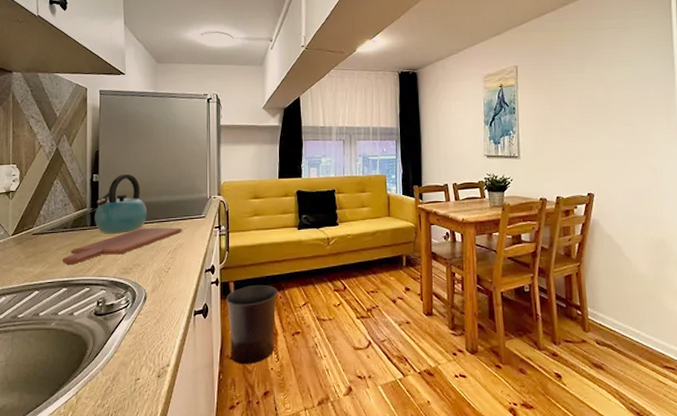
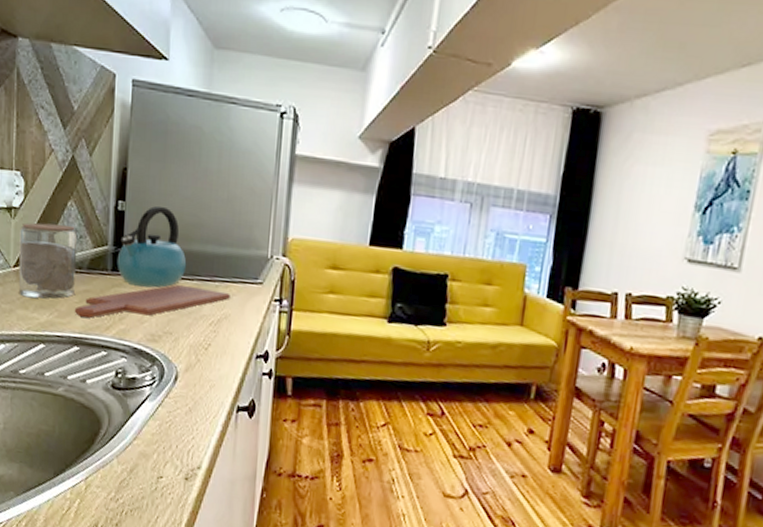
jar: none [16,198,62,256] -> present [18,222,77,299]
waste bin: present [226,285,277,365] -> none [279,386,350,488]

